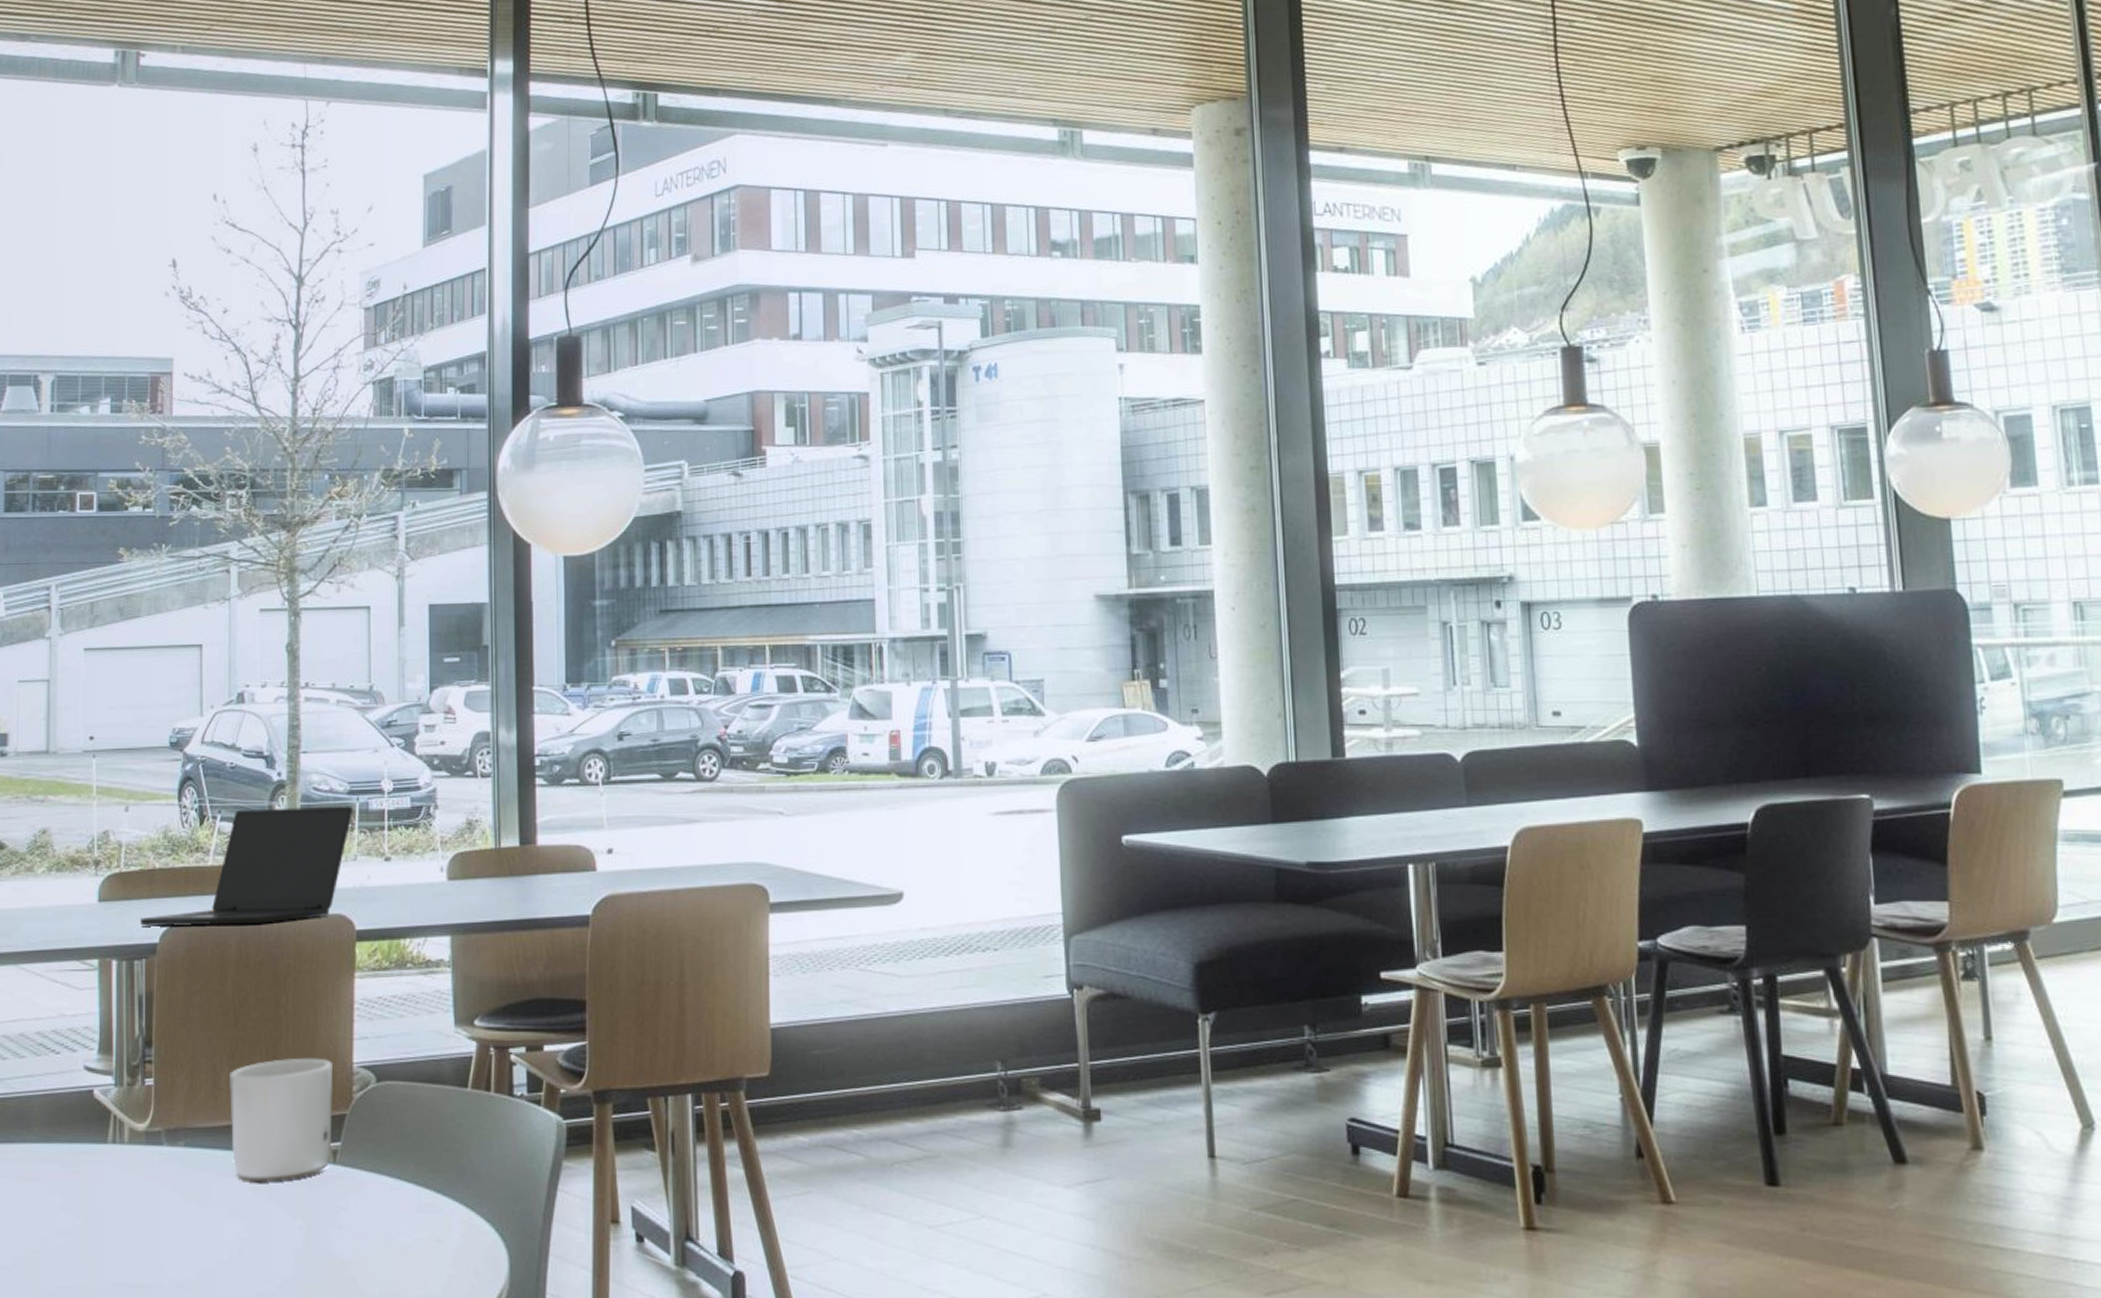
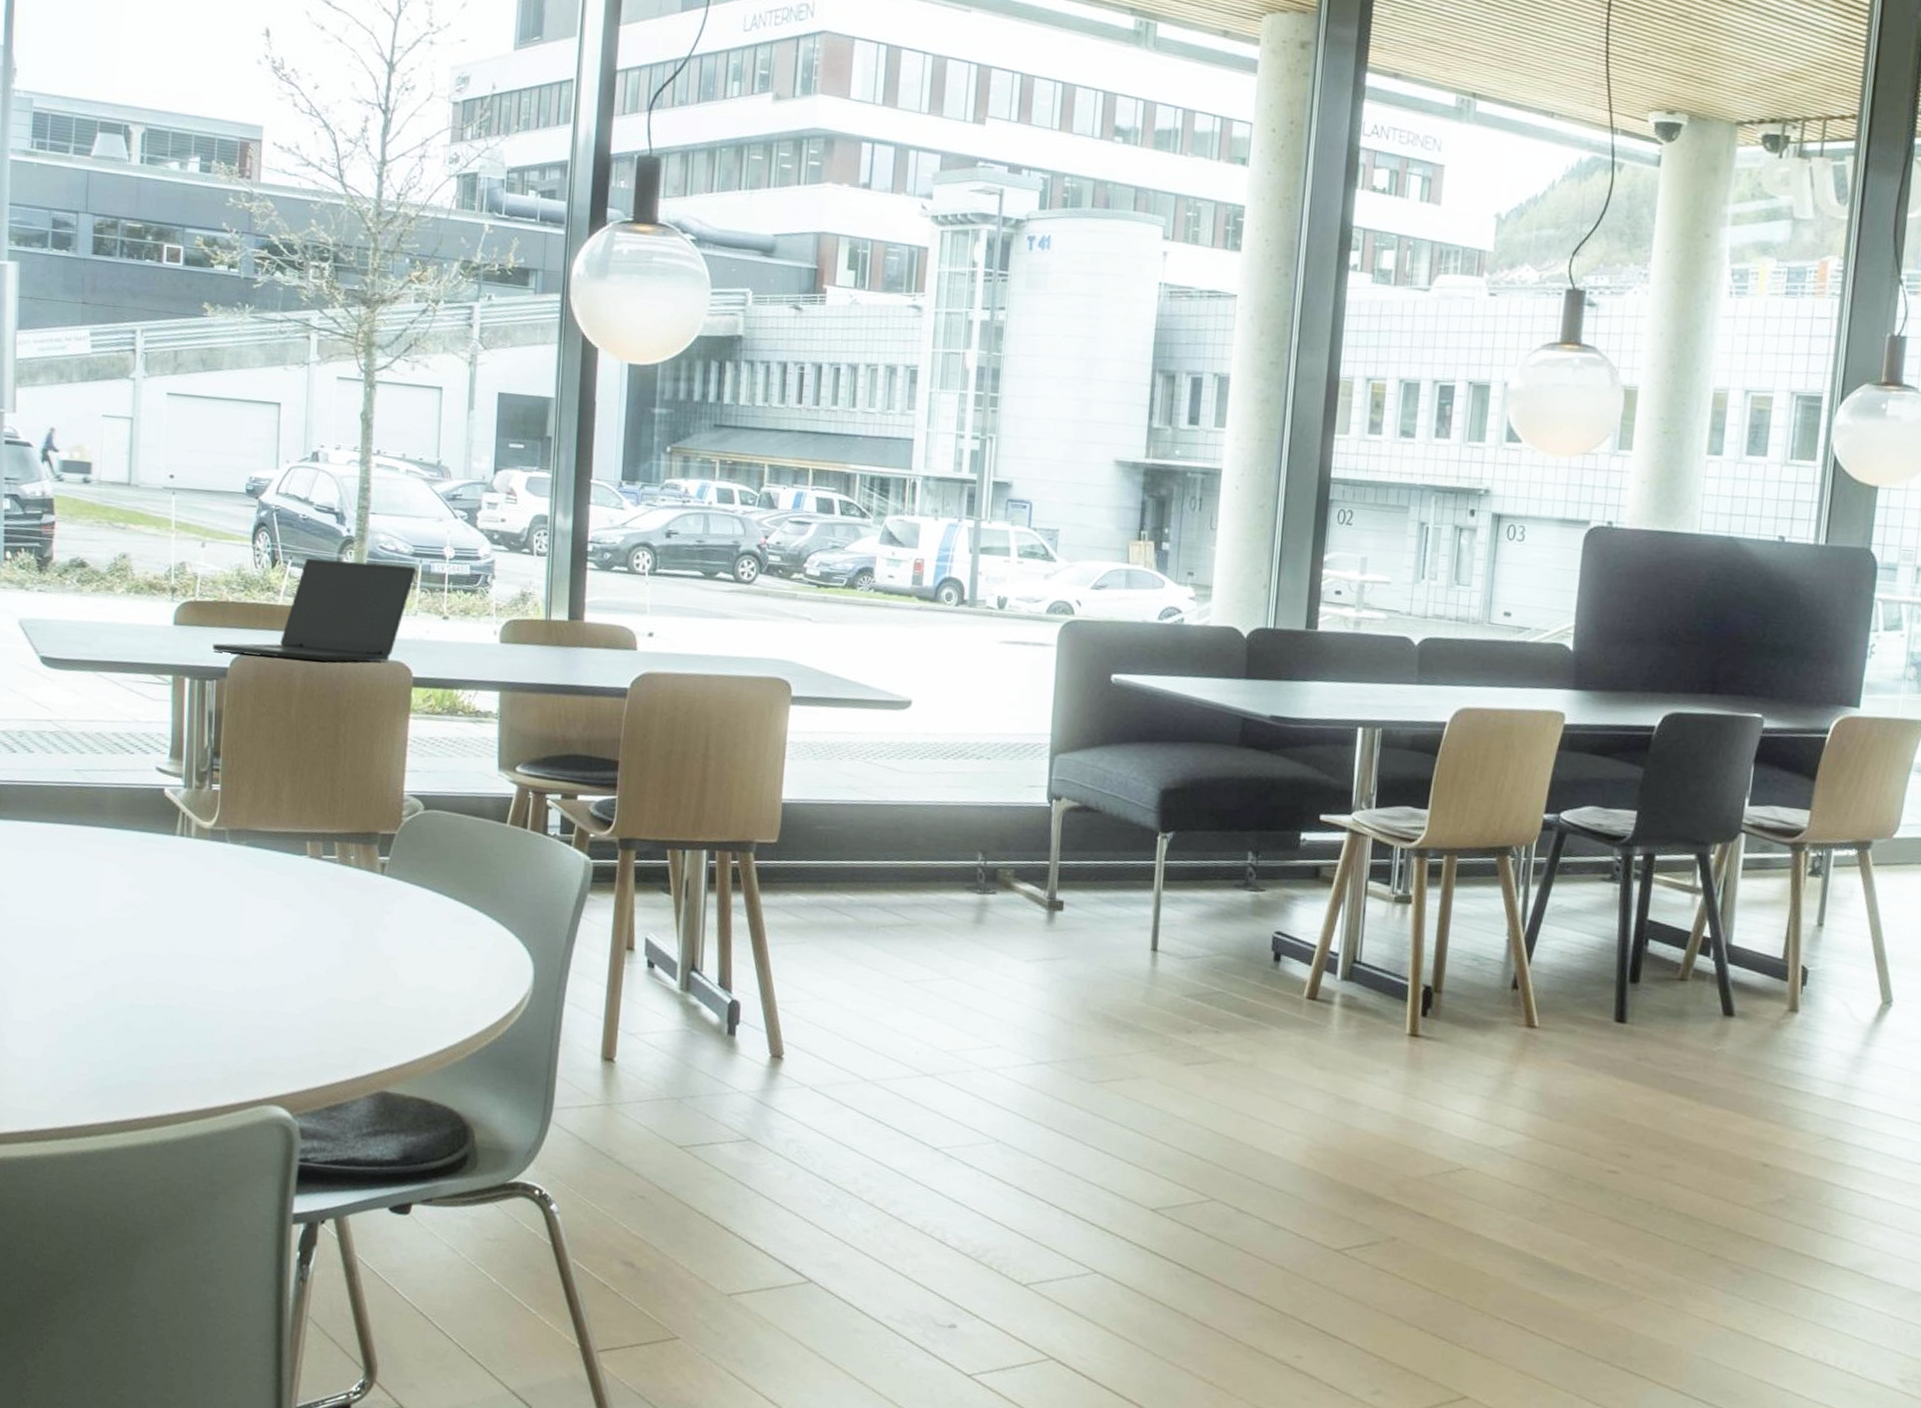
mug: present [228,1057,334,1182] -> none [289,780,385,884]

